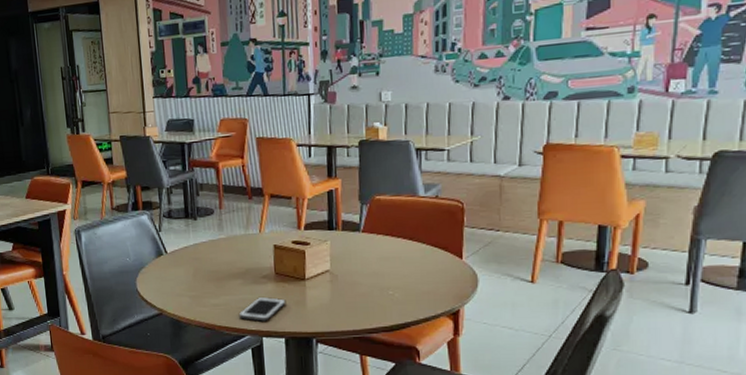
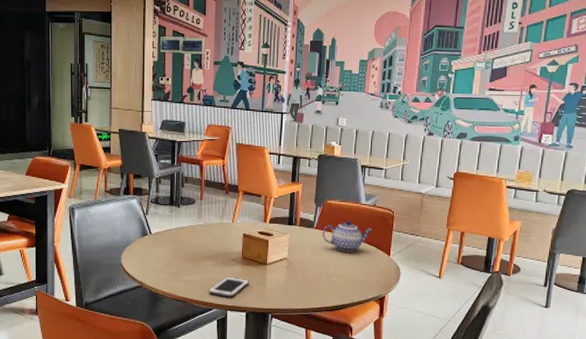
teapot: none [371,218,437,259] -> present [322,220,373,253]

